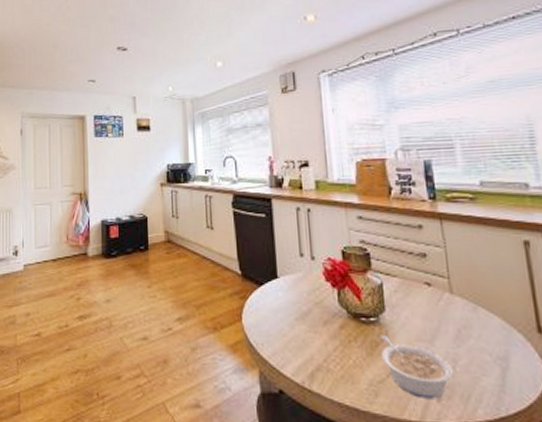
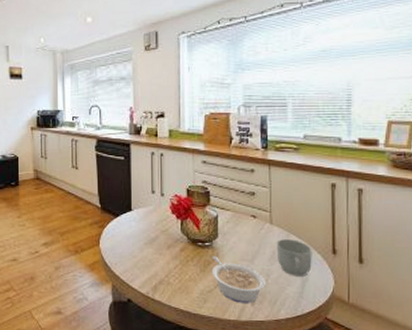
mug: none [461,313,513,363] -> present [276,239,312,276]

